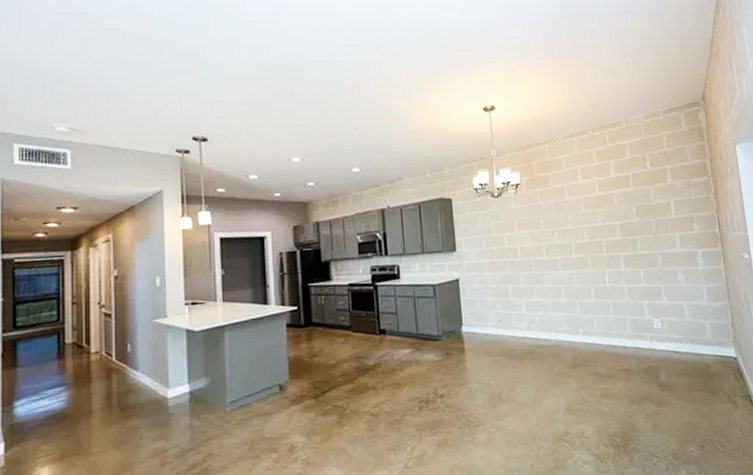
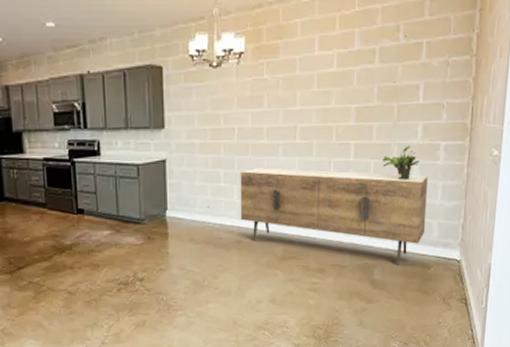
sideboard: none [526,279,700,366] -> present [240,167,429,265]
potted plant: none [650,254,683,286] -> present [382,145,420,180]

